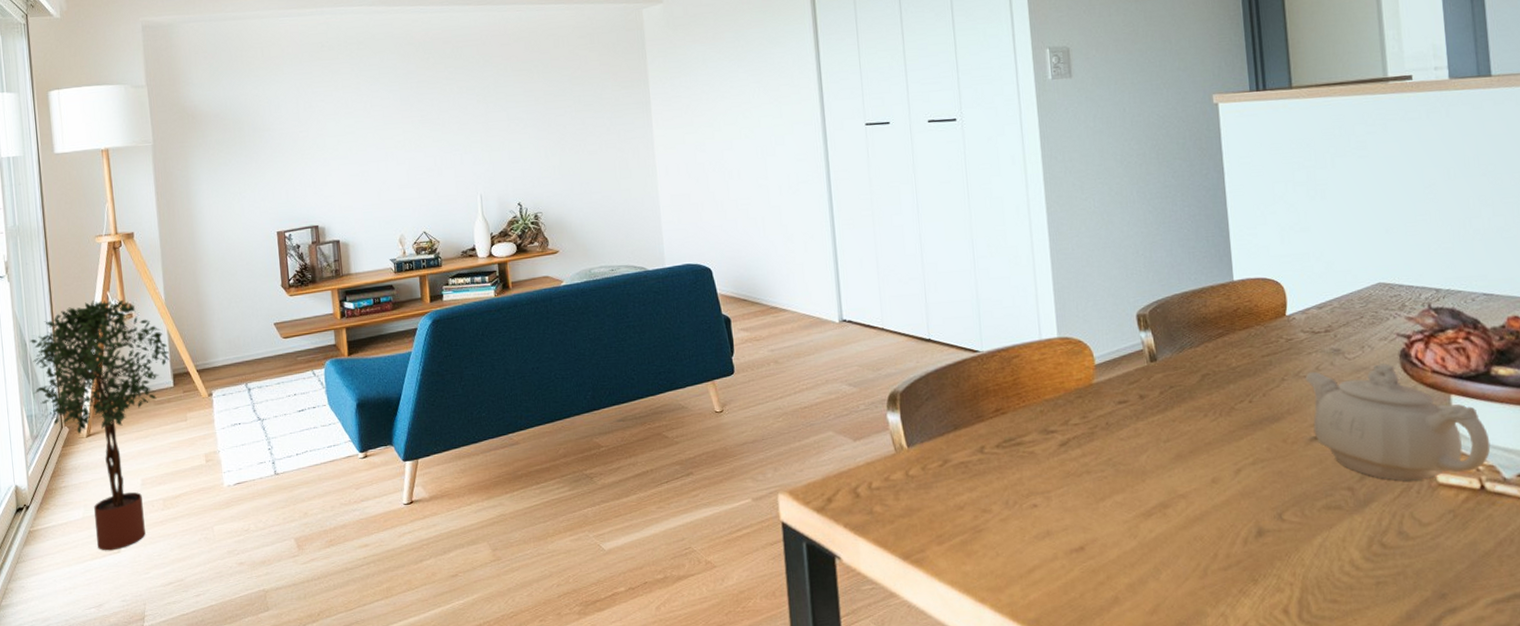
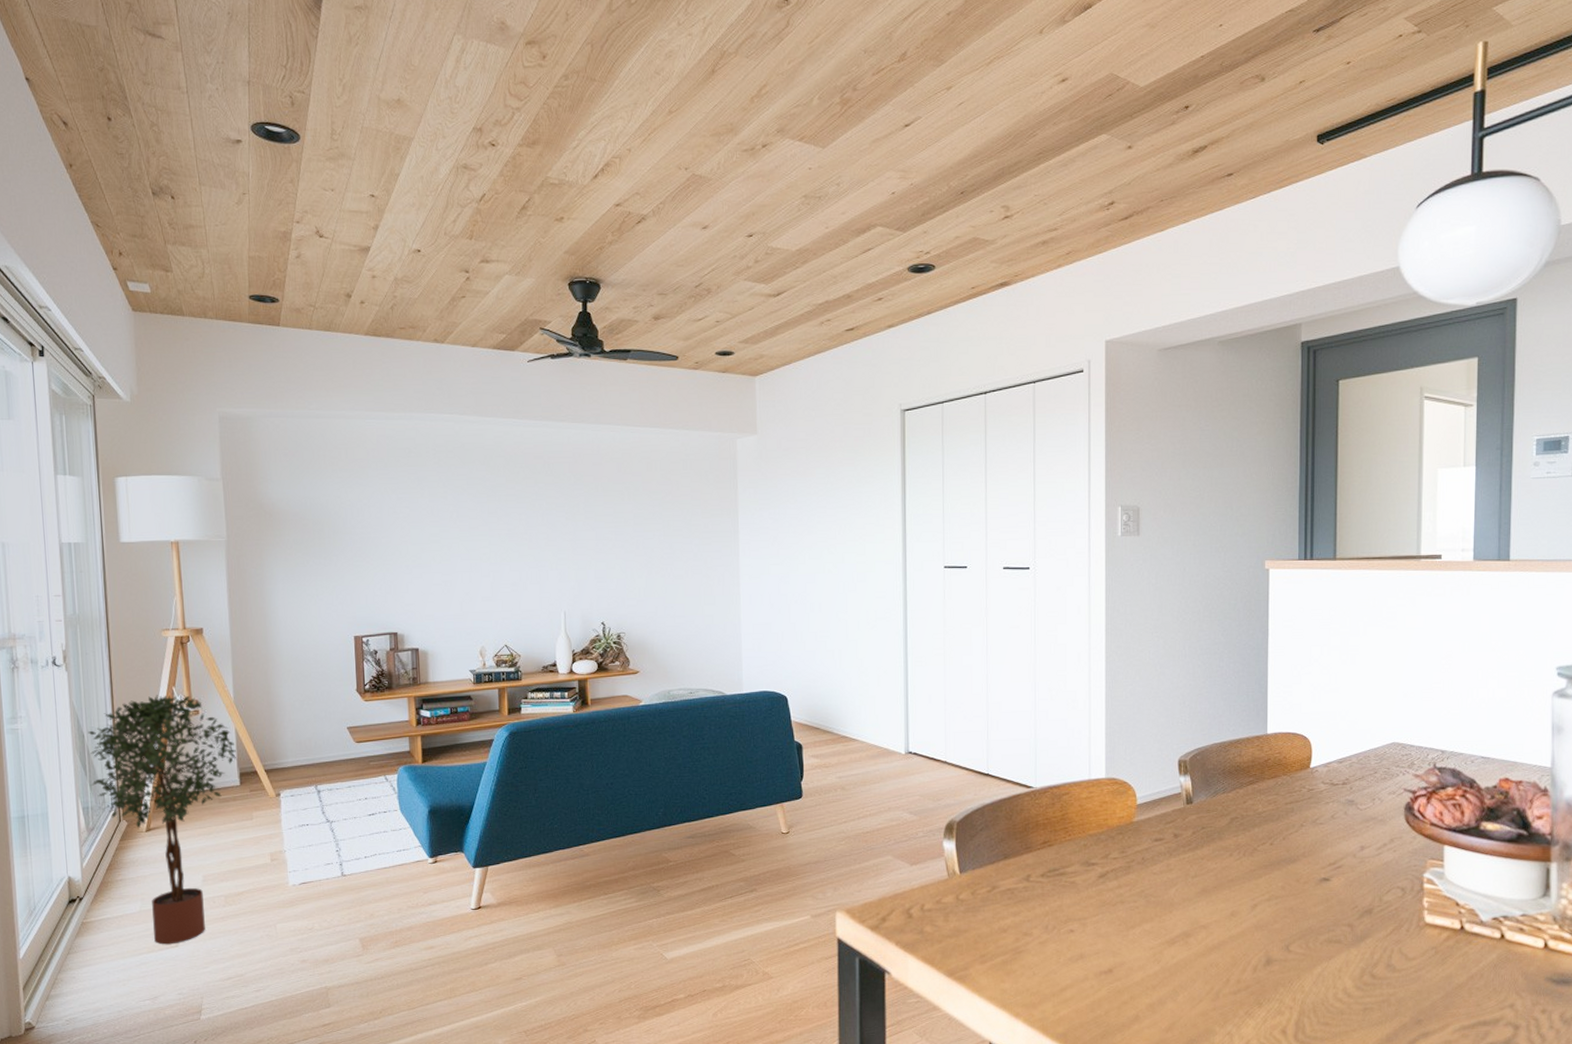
teapot: present [1305,363,1491,481] -> none [1321,815,1473,920]

